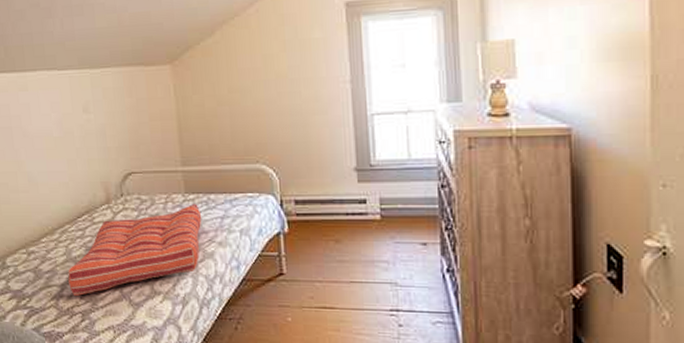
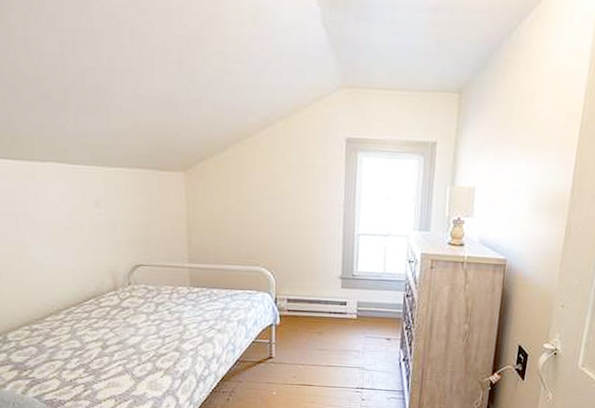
seat cushion: present [68,204,202,296] -> none [72,296,204,369]

